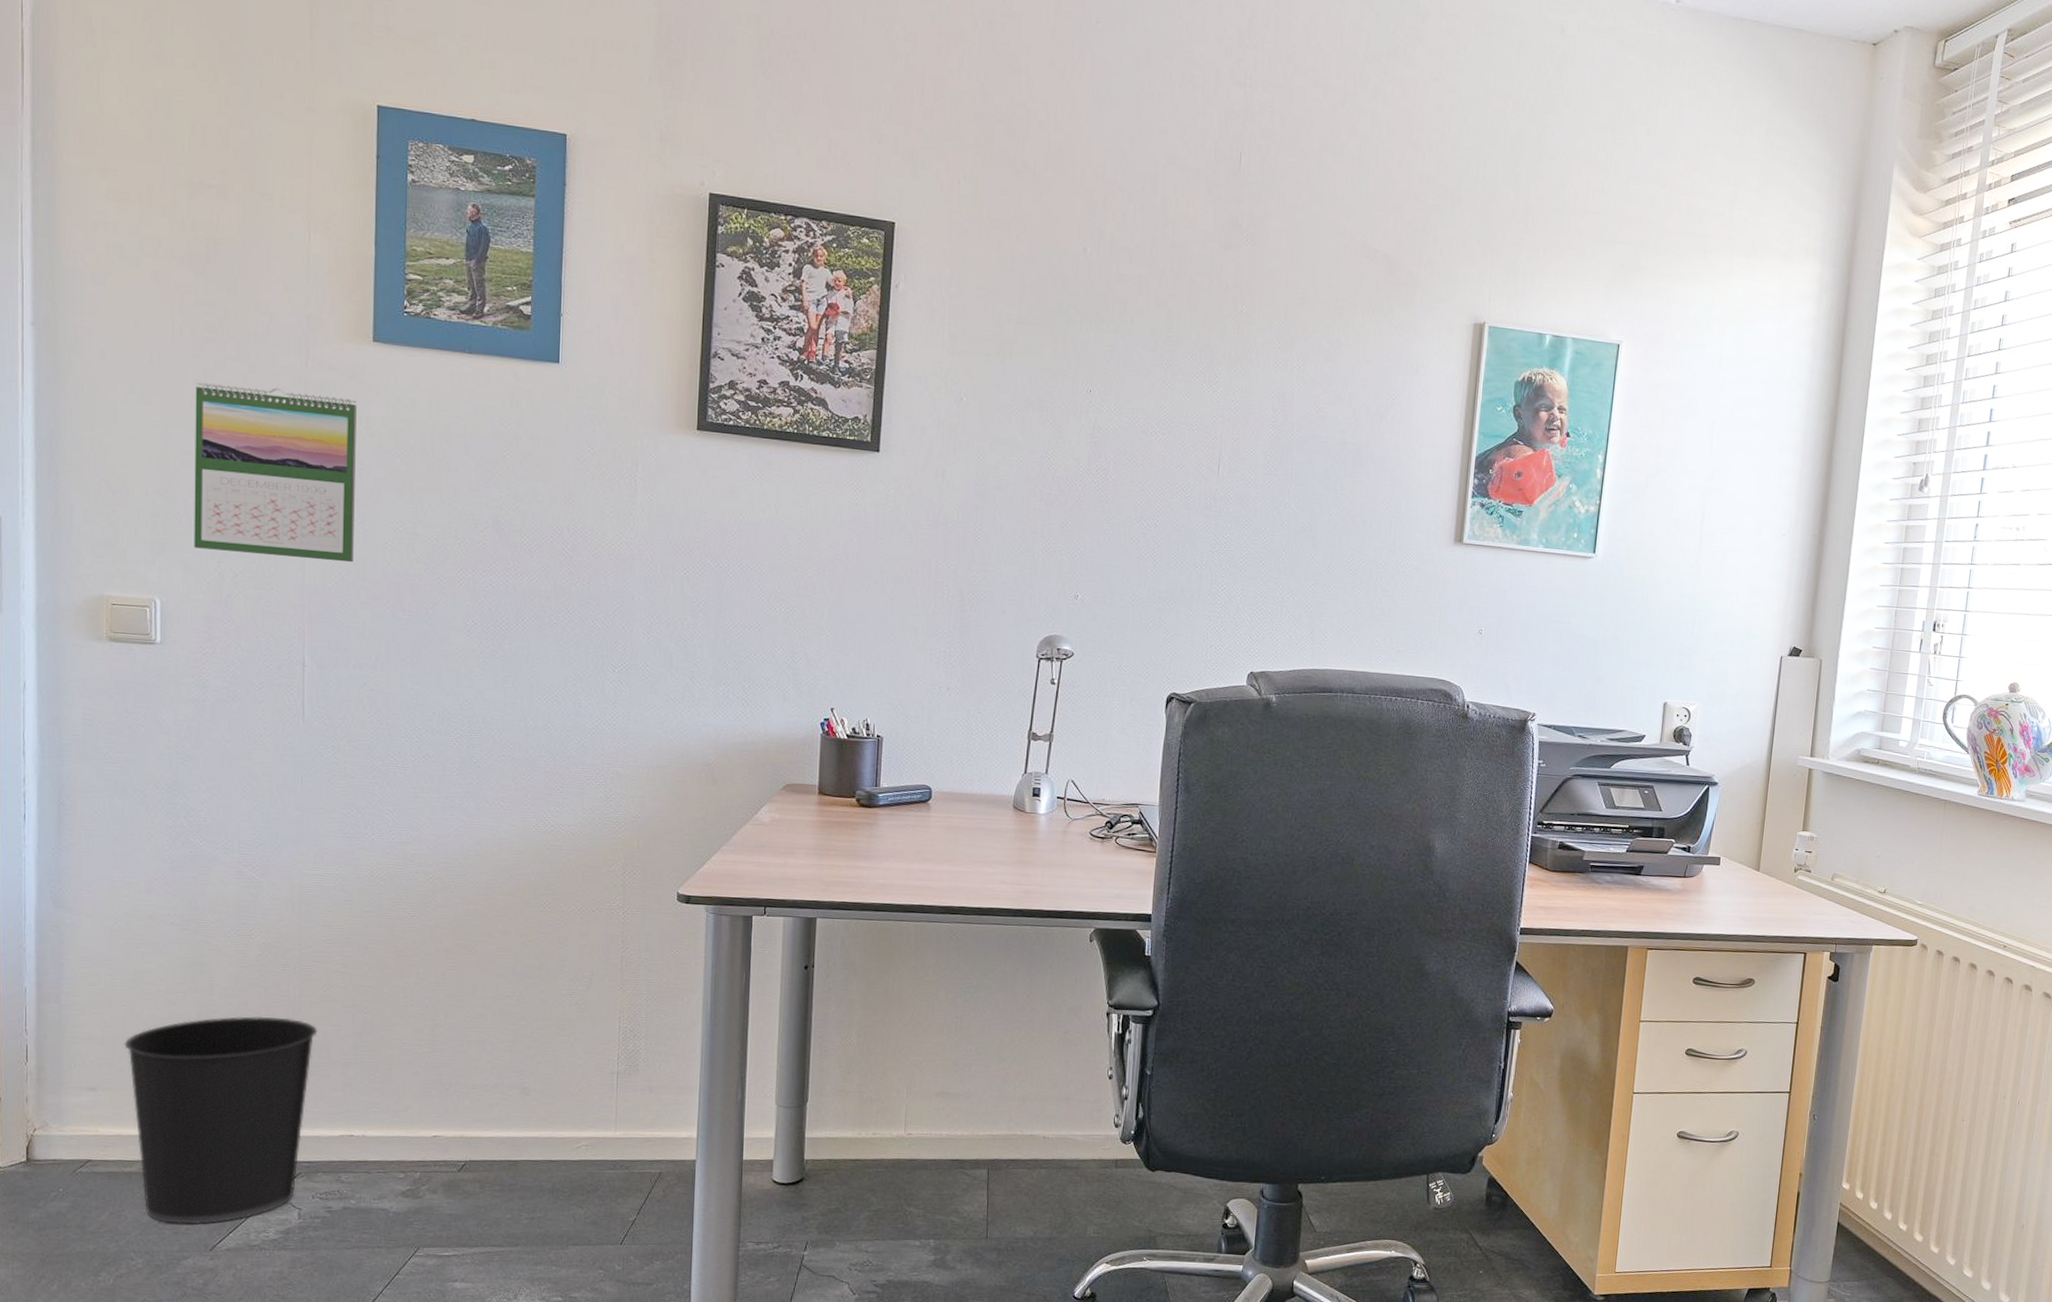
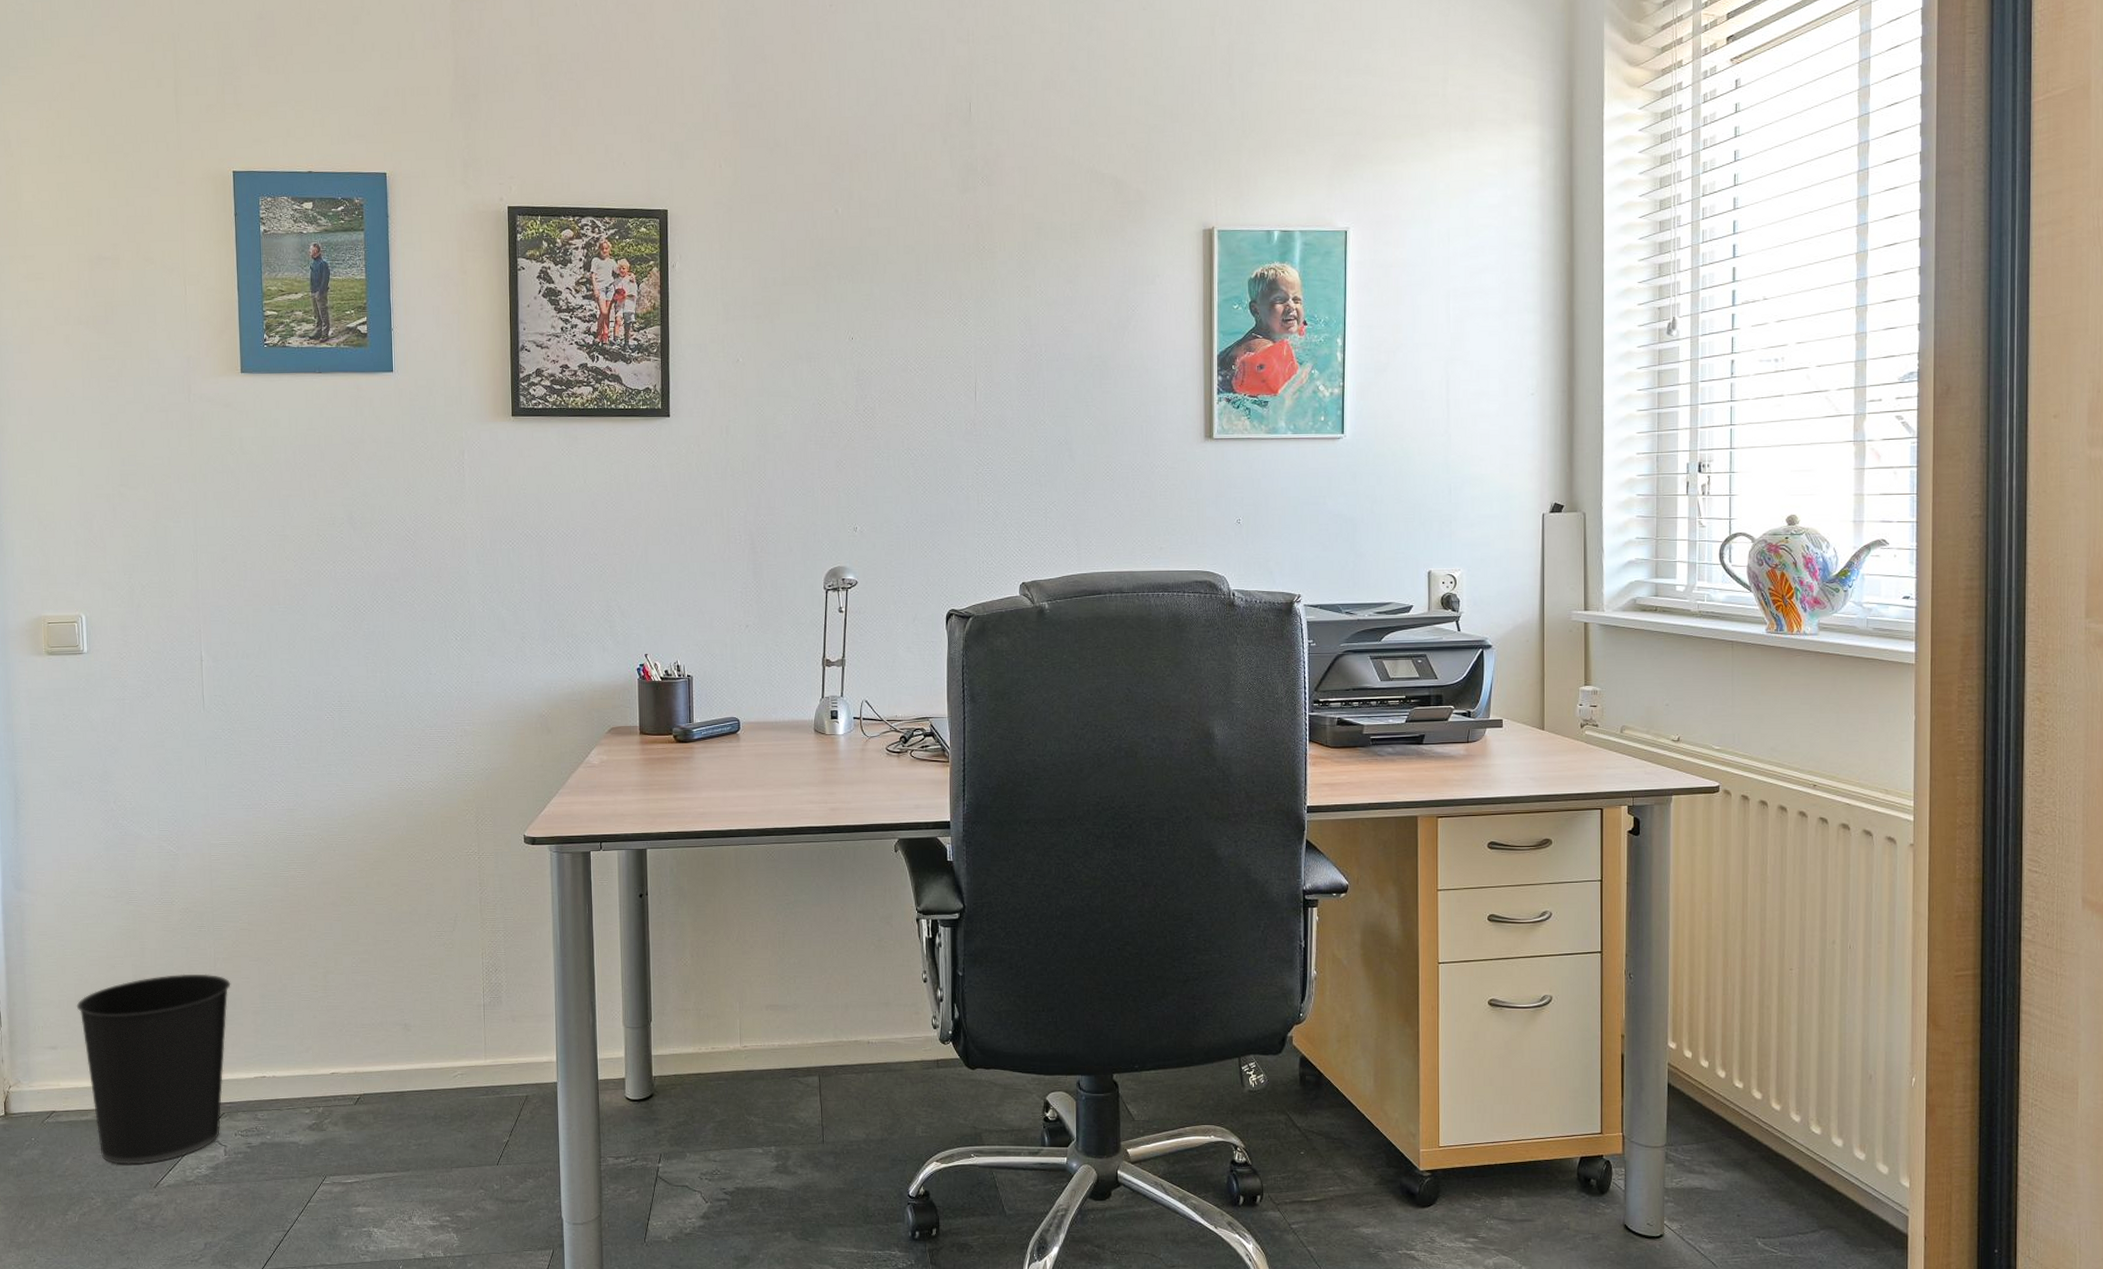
calendar: present [194,382,357,563] -> none [103,422,236,568]

